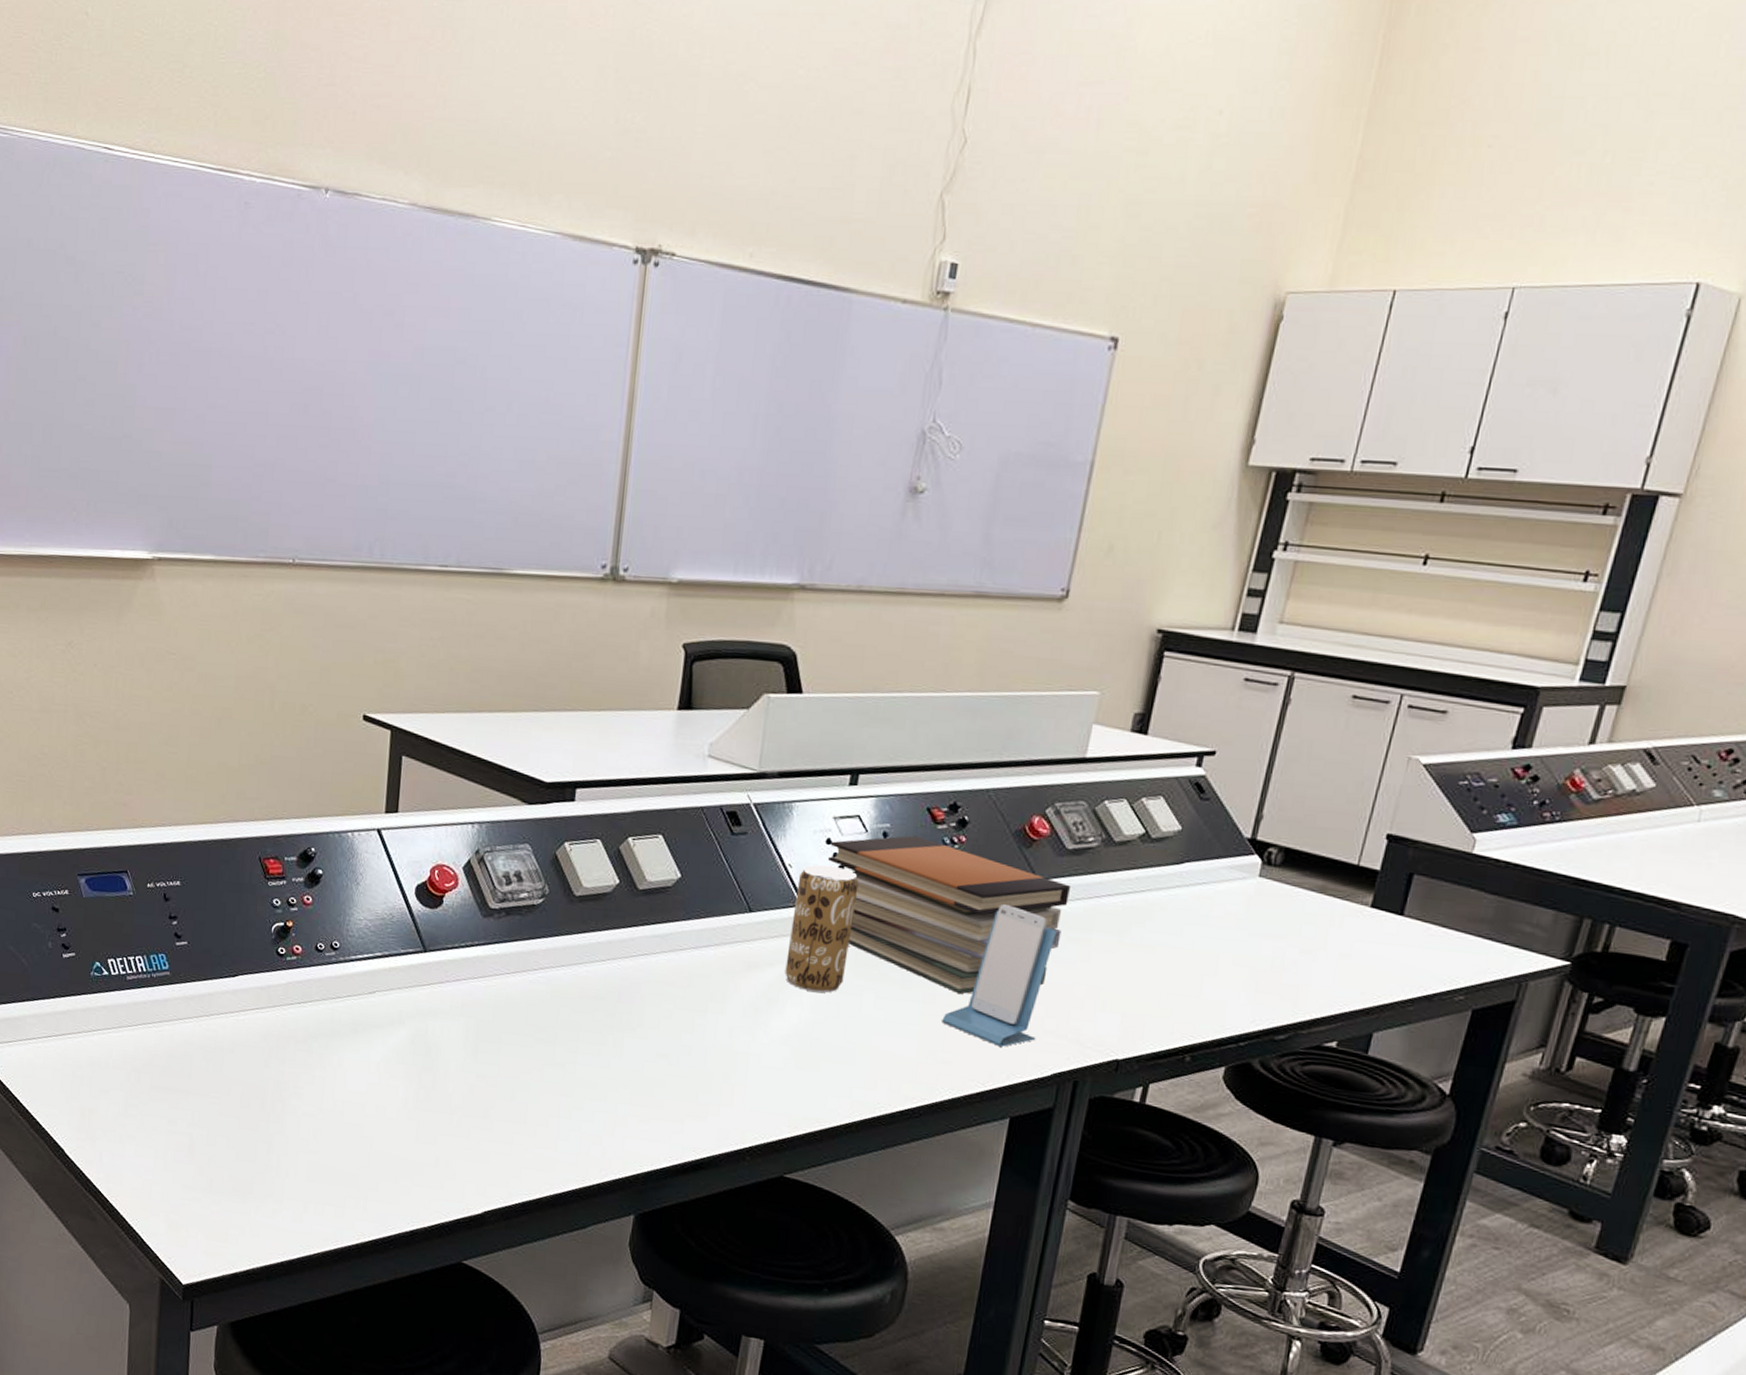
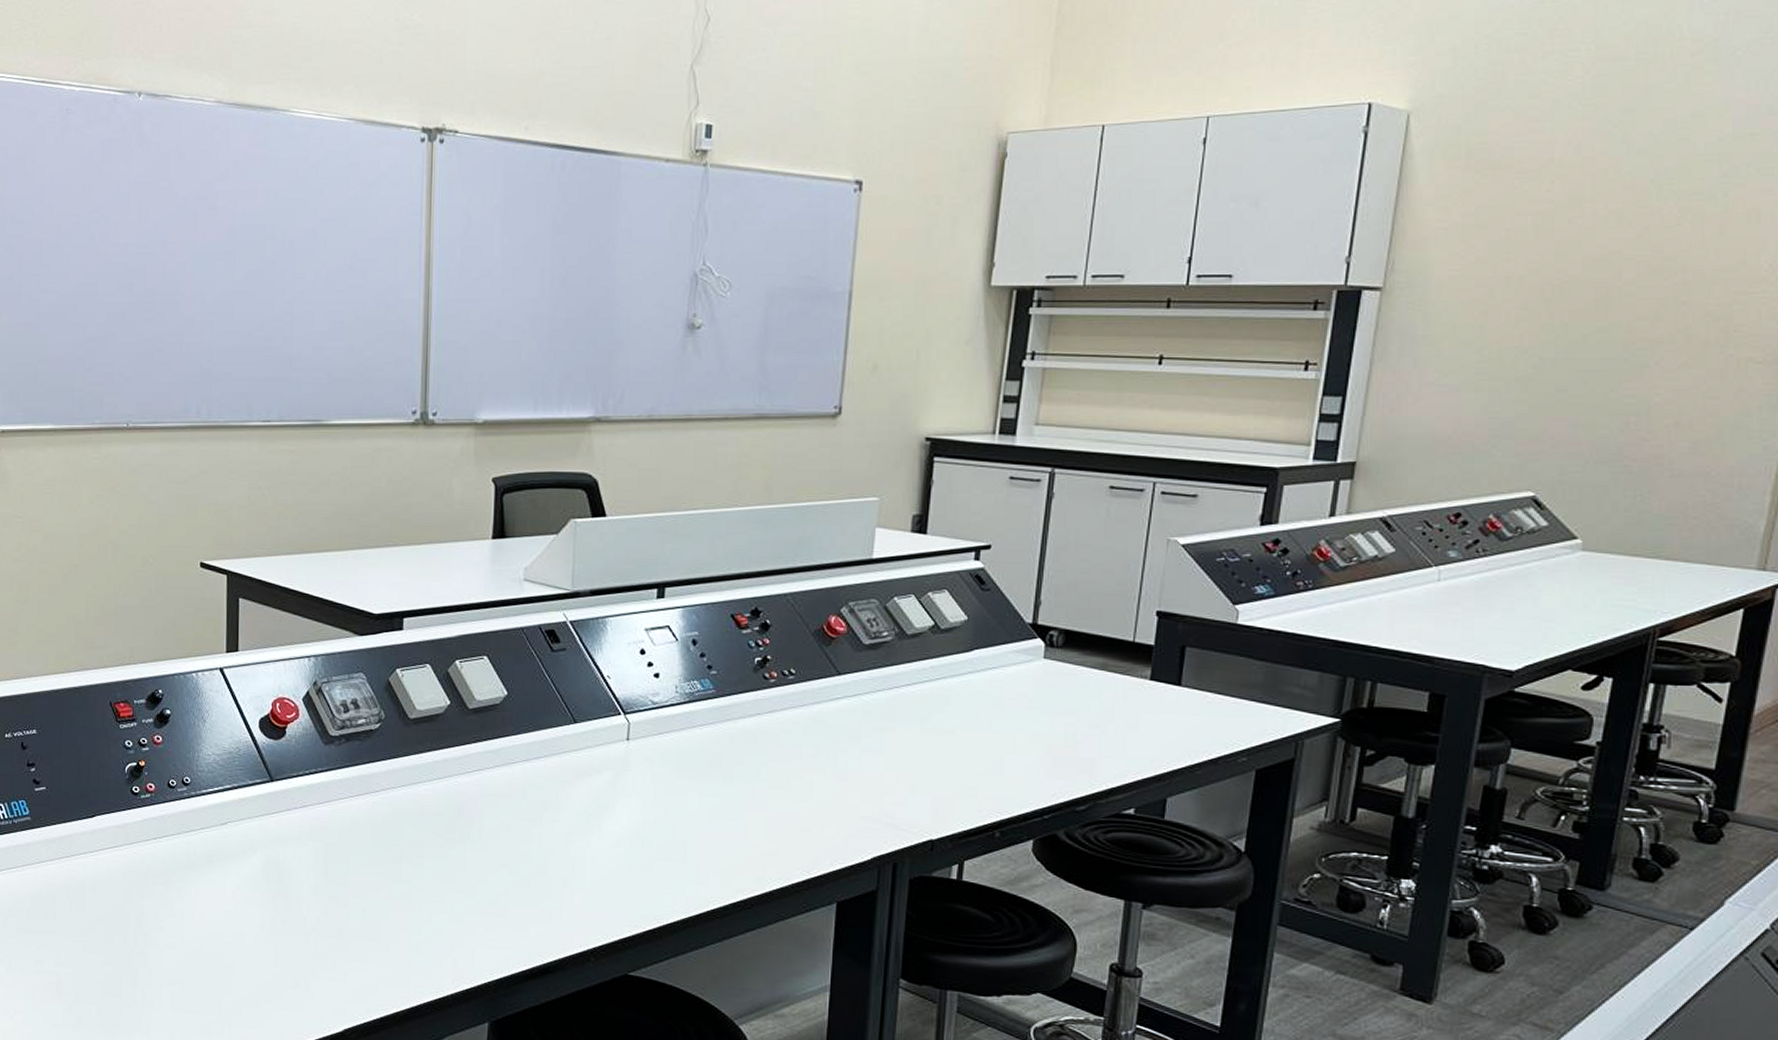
beverage can: present [785,864,859,993] -> none [612,674,674,795]
book stack: present [828,835,1070,995] -> none [644,641,870,788]
smartphone: present [942,904,1057,1047] -> none [764,700,862,835]

